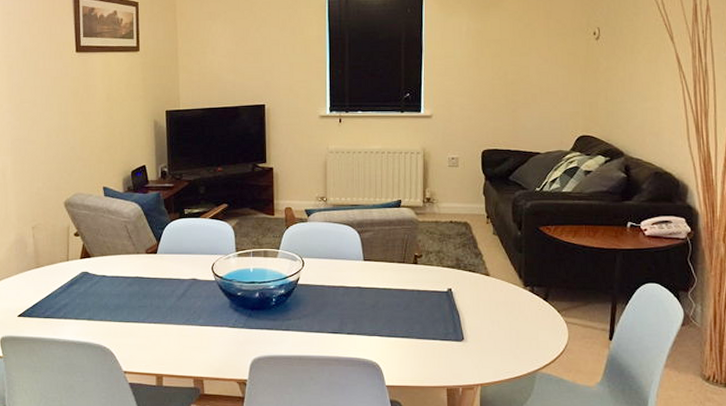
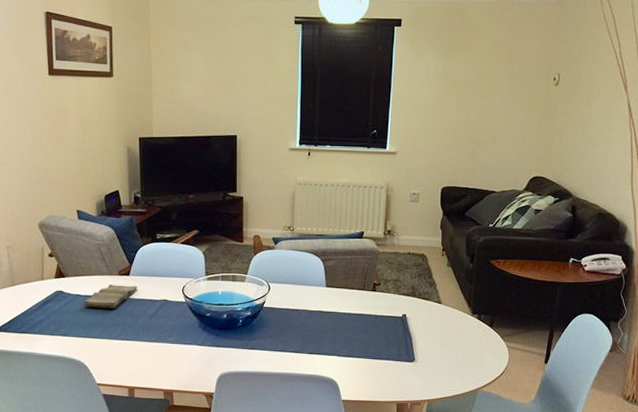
diary: none [110,264,165,289] -> present [84,285,137,308]

